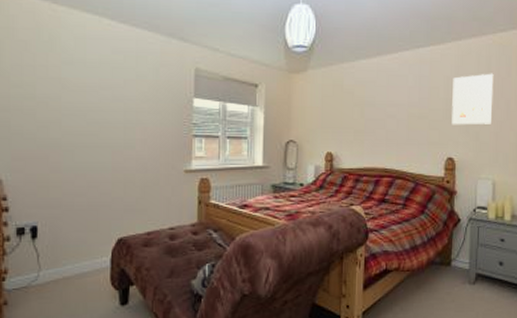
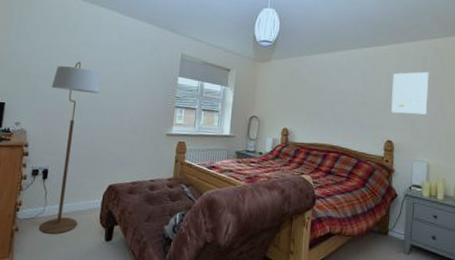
floor lamp: none [28,86,94,304] -> present [39,62,100,234]

